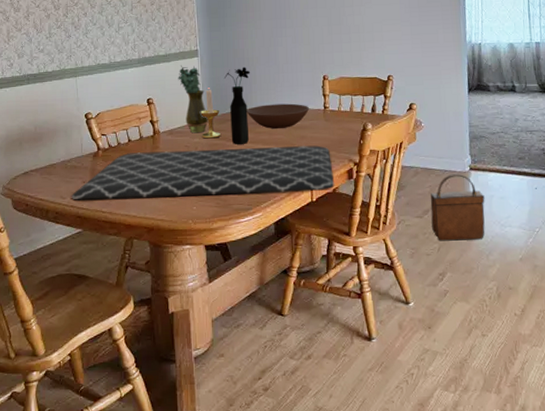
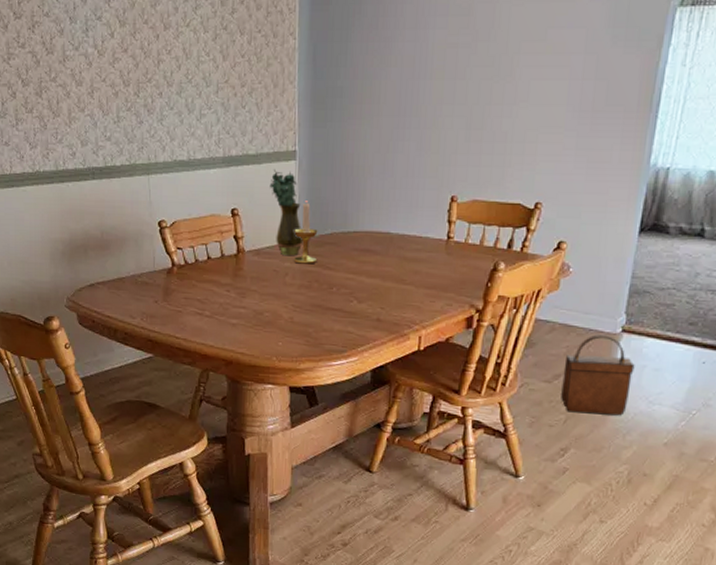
placemat: present [71,145,335,201] -> none [141,272,450,340]
flower arrangement: present [223,66,251,144] -> none [325,177,360,274]
bowl: present [246,103,310,130] -> none [350,227,430,260]

